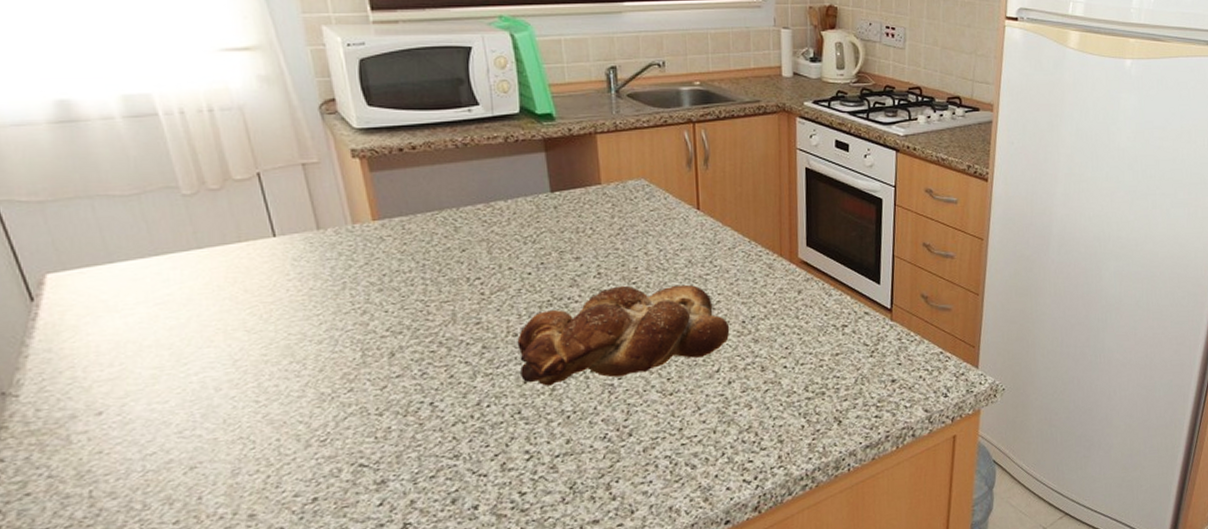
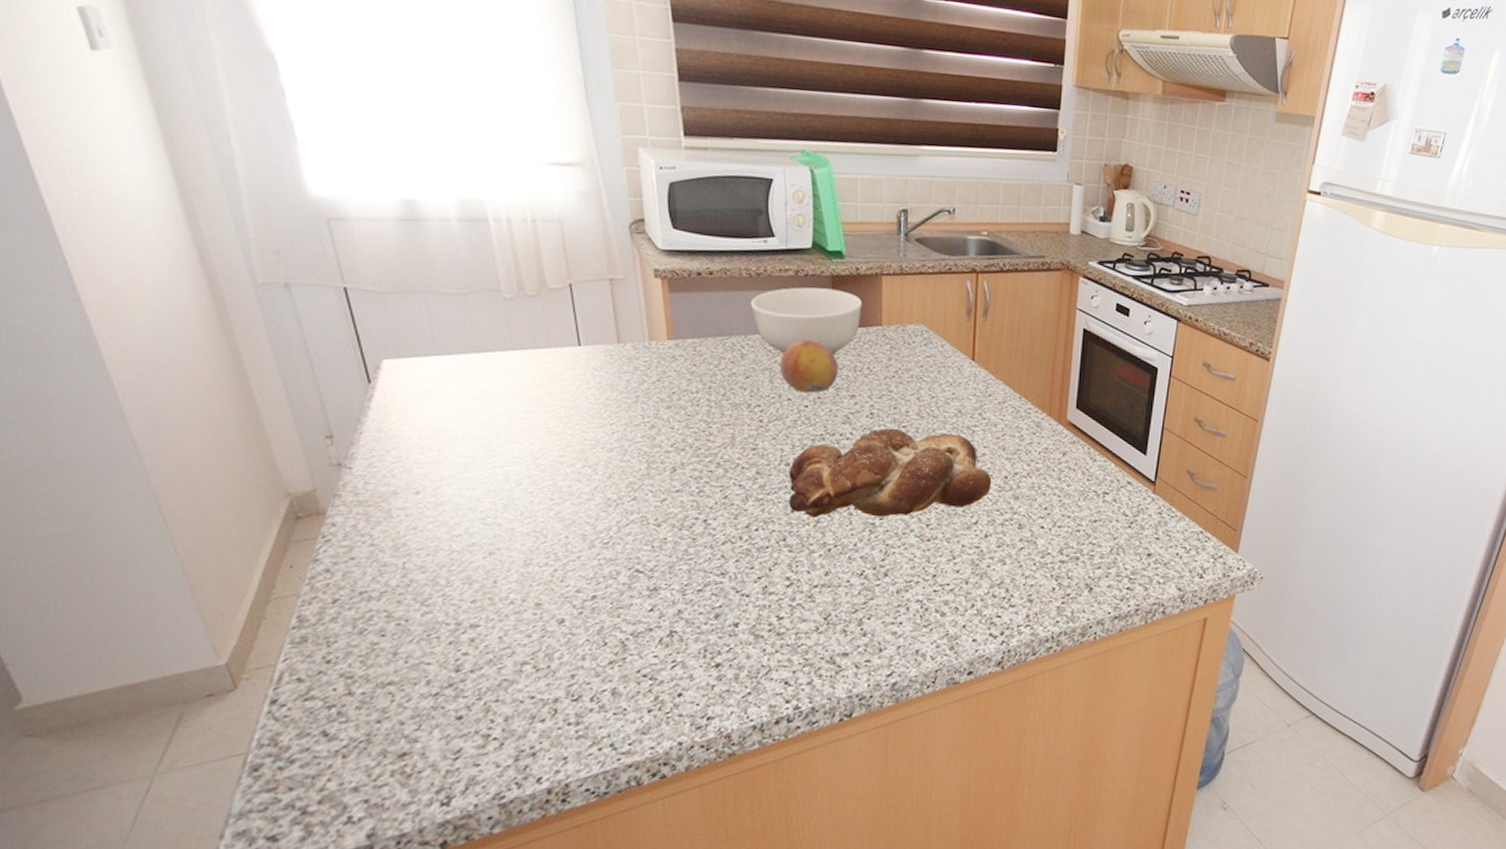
bowl: none [459,152,579,223] -> present [750,287,863,355]
fruit: none [497,205,561,260] -> present [780,339,839,393]

